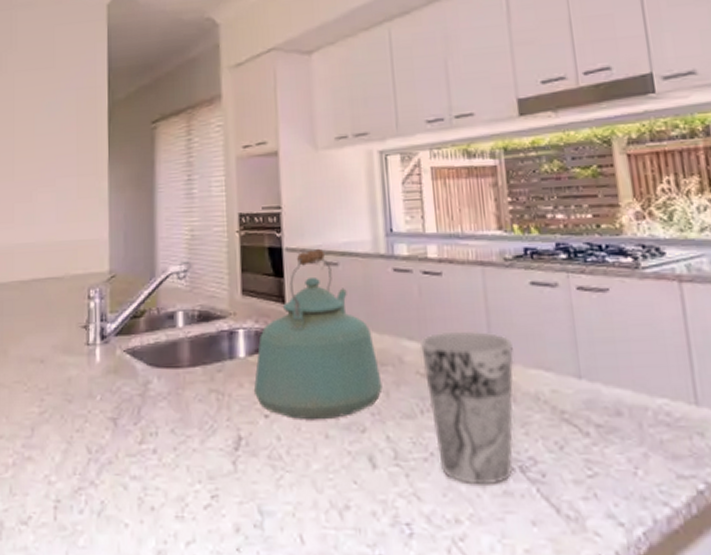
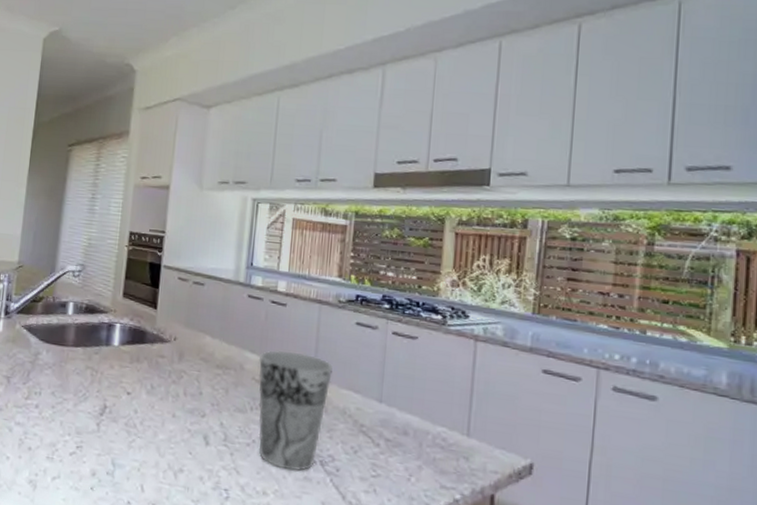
kettle: present [253,248,383,420] -> none [121,269,224,404]

